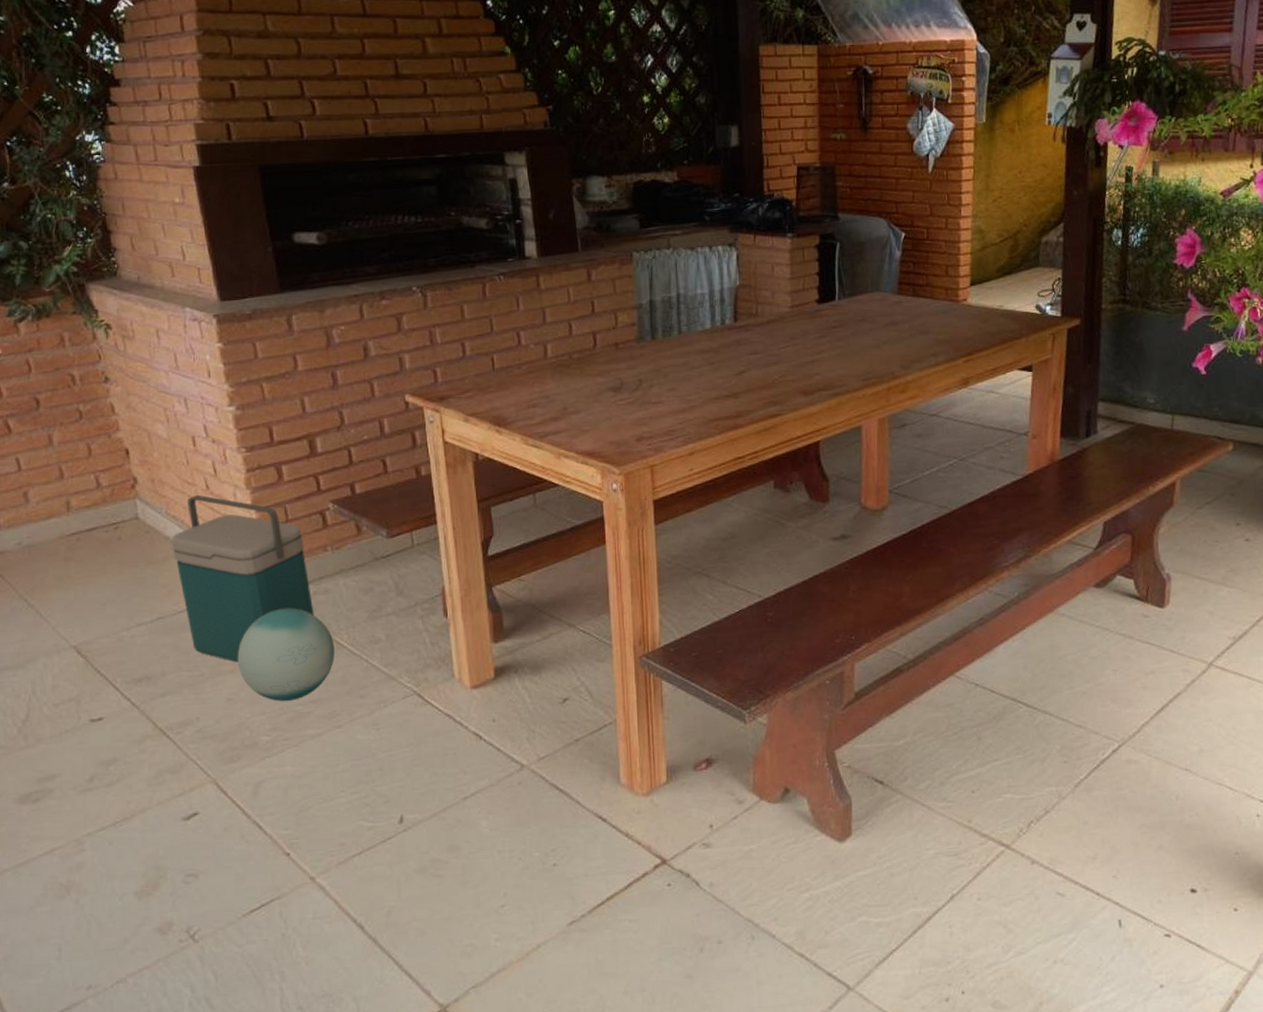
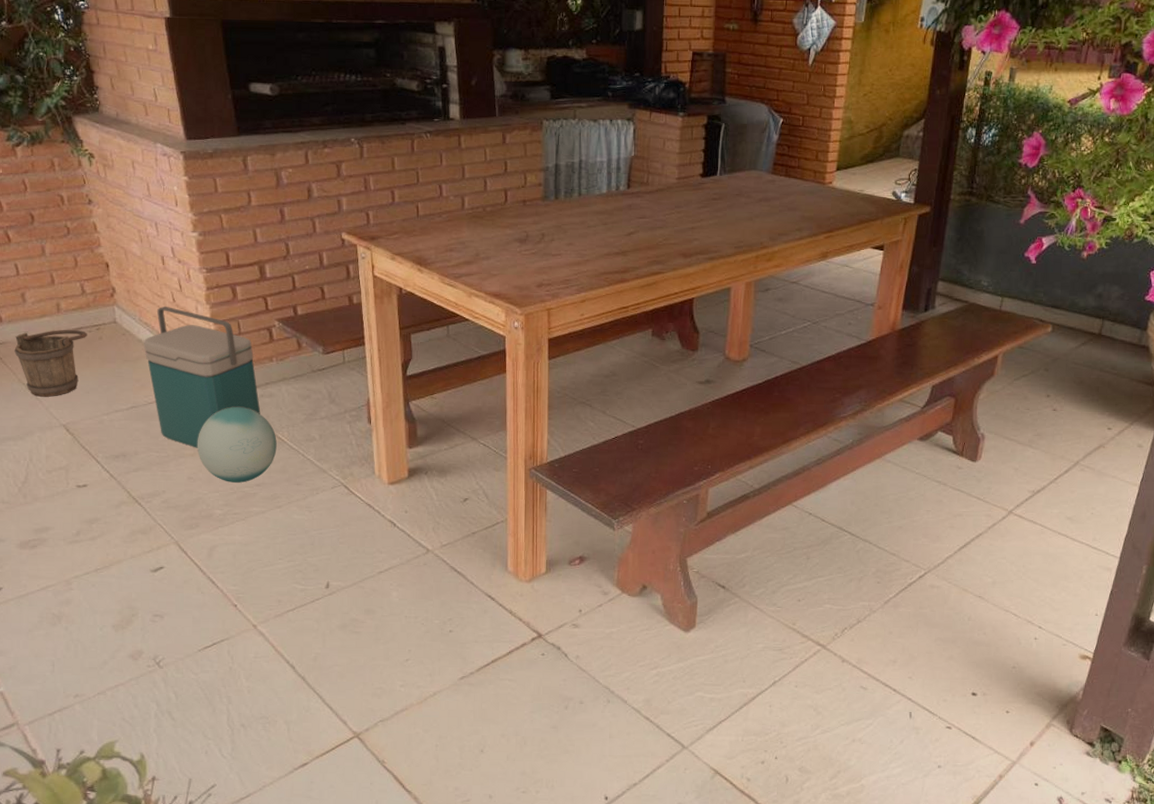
bucket: none [14,531,103,614] -> present [14,330,87,397]

